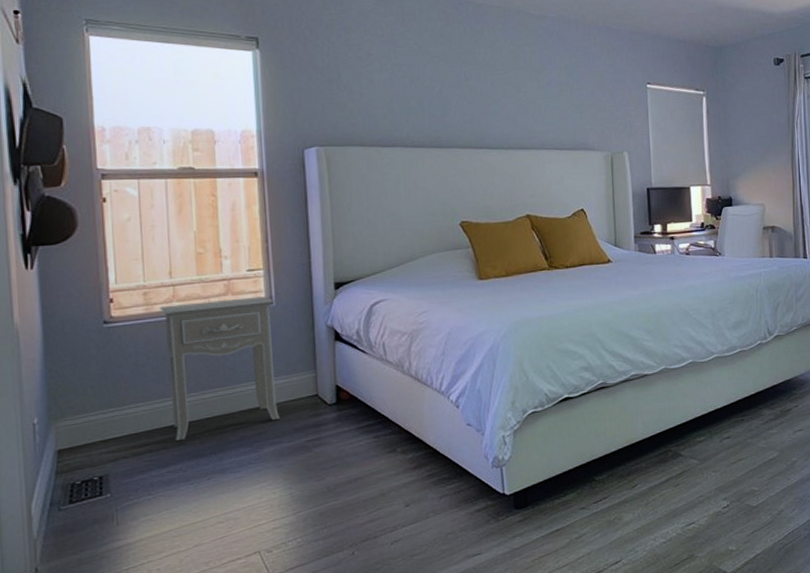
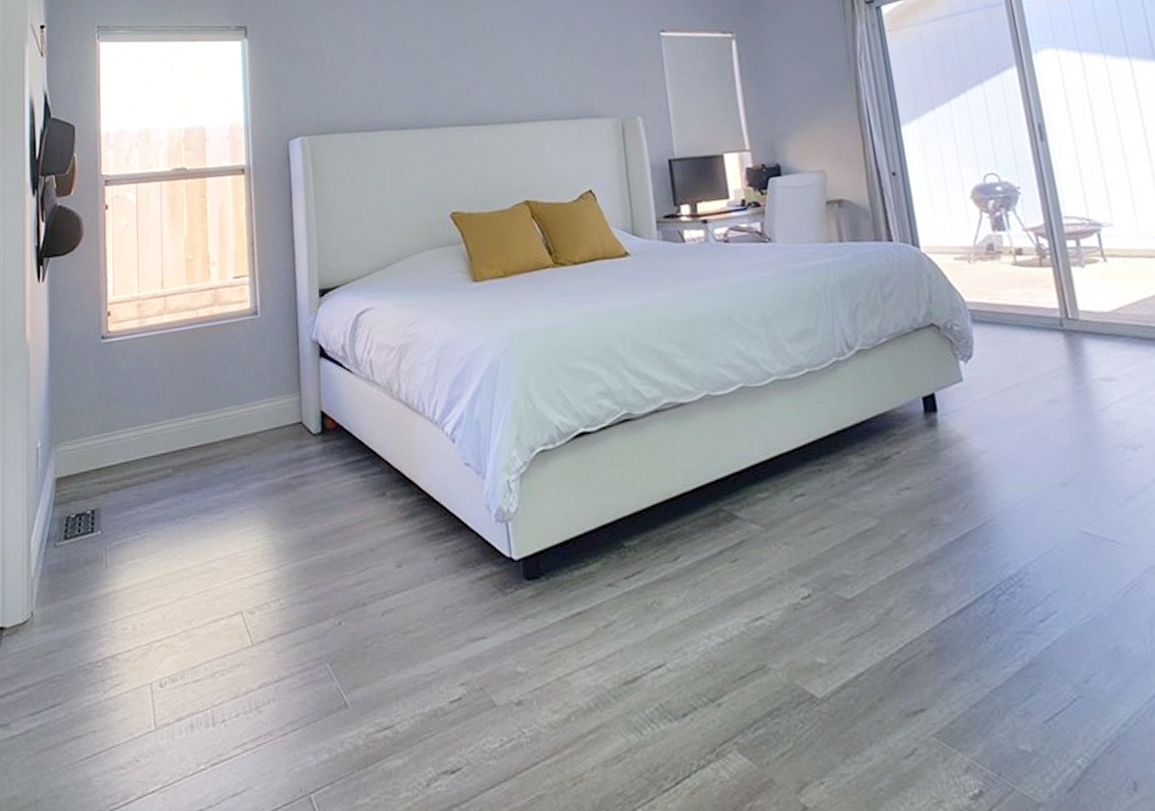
nightstand: present [159,296,281,440] -> none [151,307,264,472]

